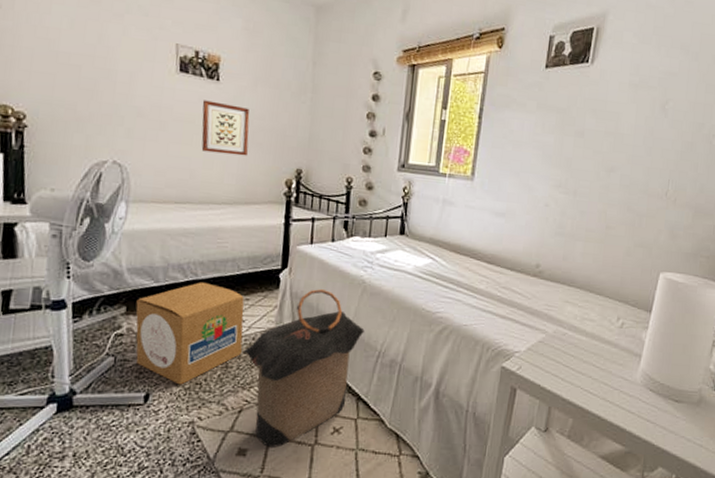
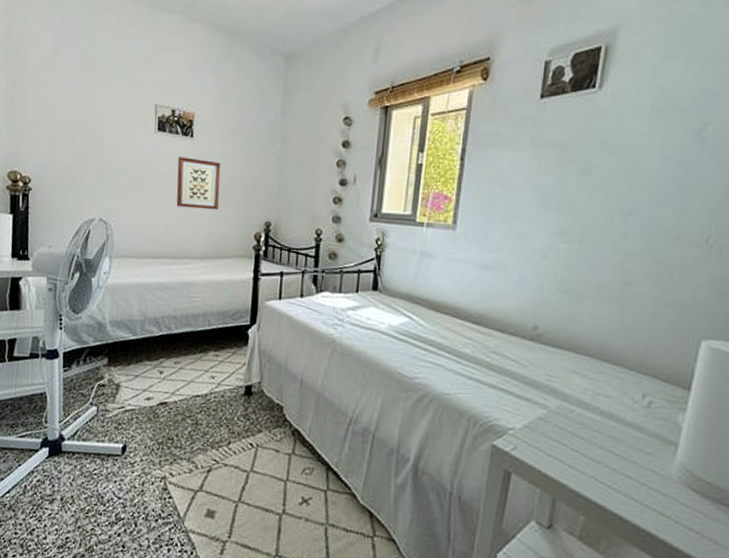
cardboard box: present [135,282,244,385] -> none [115,336,214,439]
laundry hamper: present [243,289,365,449] -> none [212,347,335,513]

